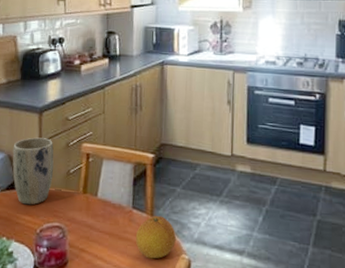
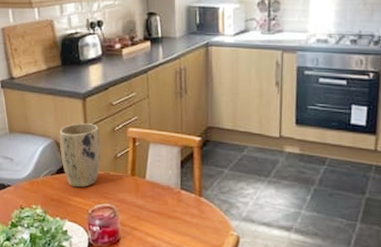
fruit: present [135,215,176,259] -> none [184,195,224,236]

